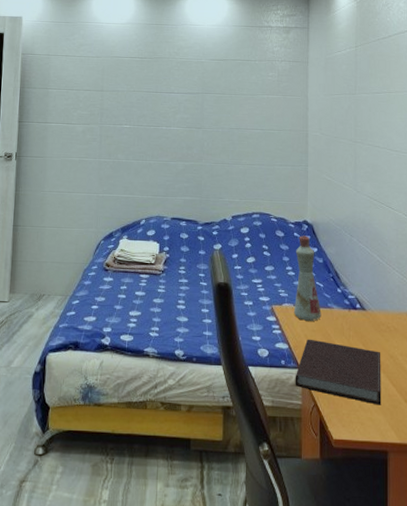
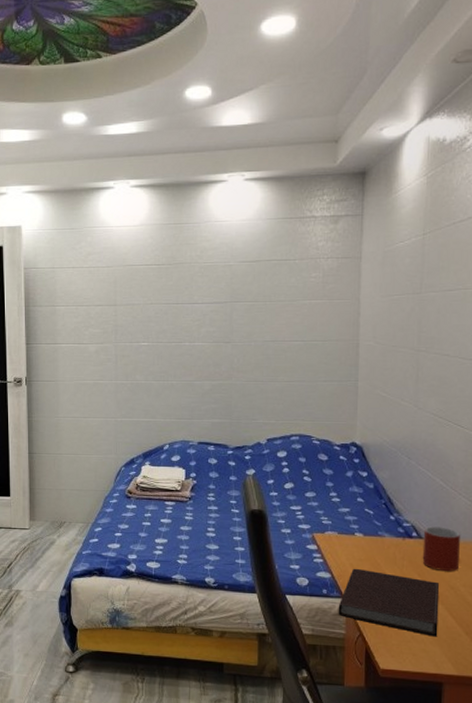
bottle: present [293,235,321,321] -> none [337,459,370,550]
mug: none [365,298,397,341] -> present [422,526,461,571]

